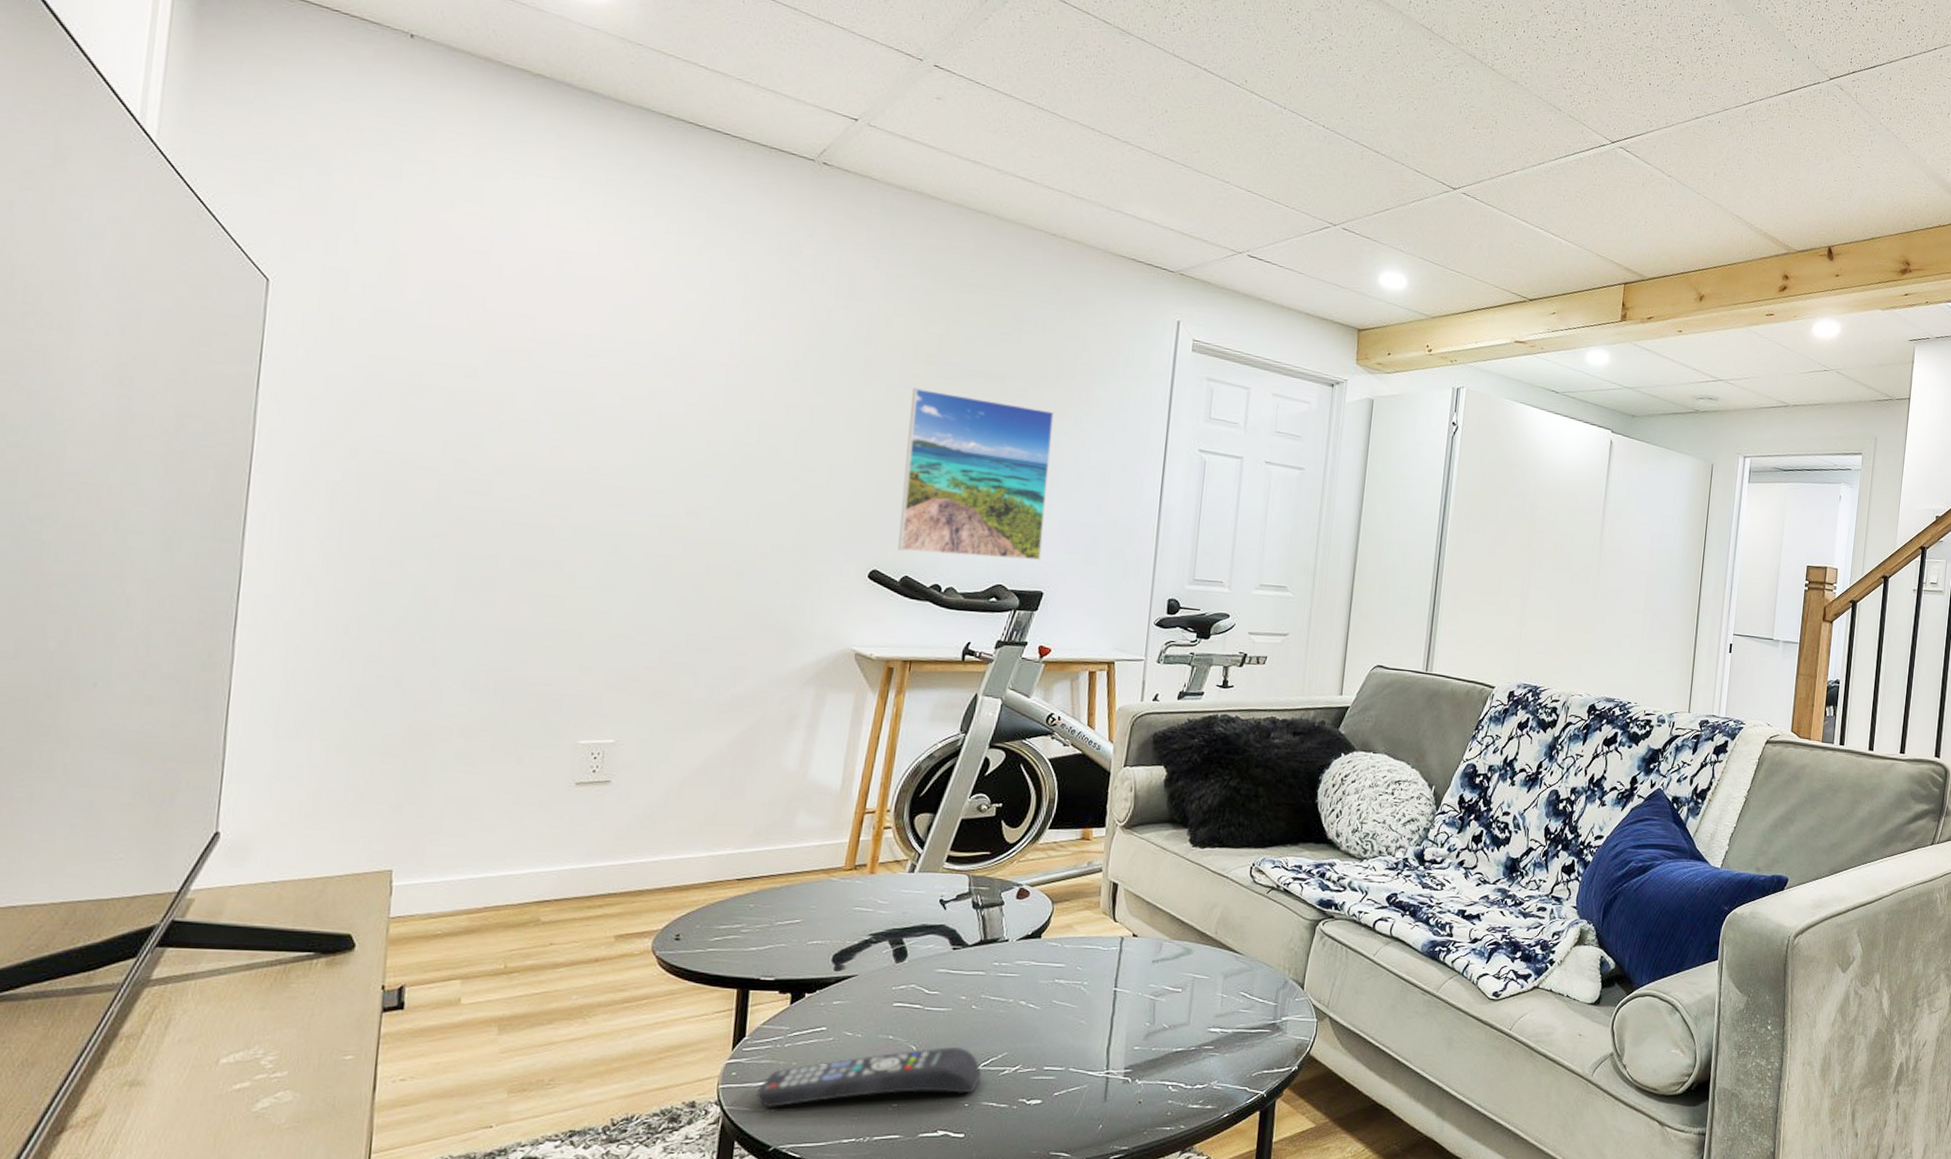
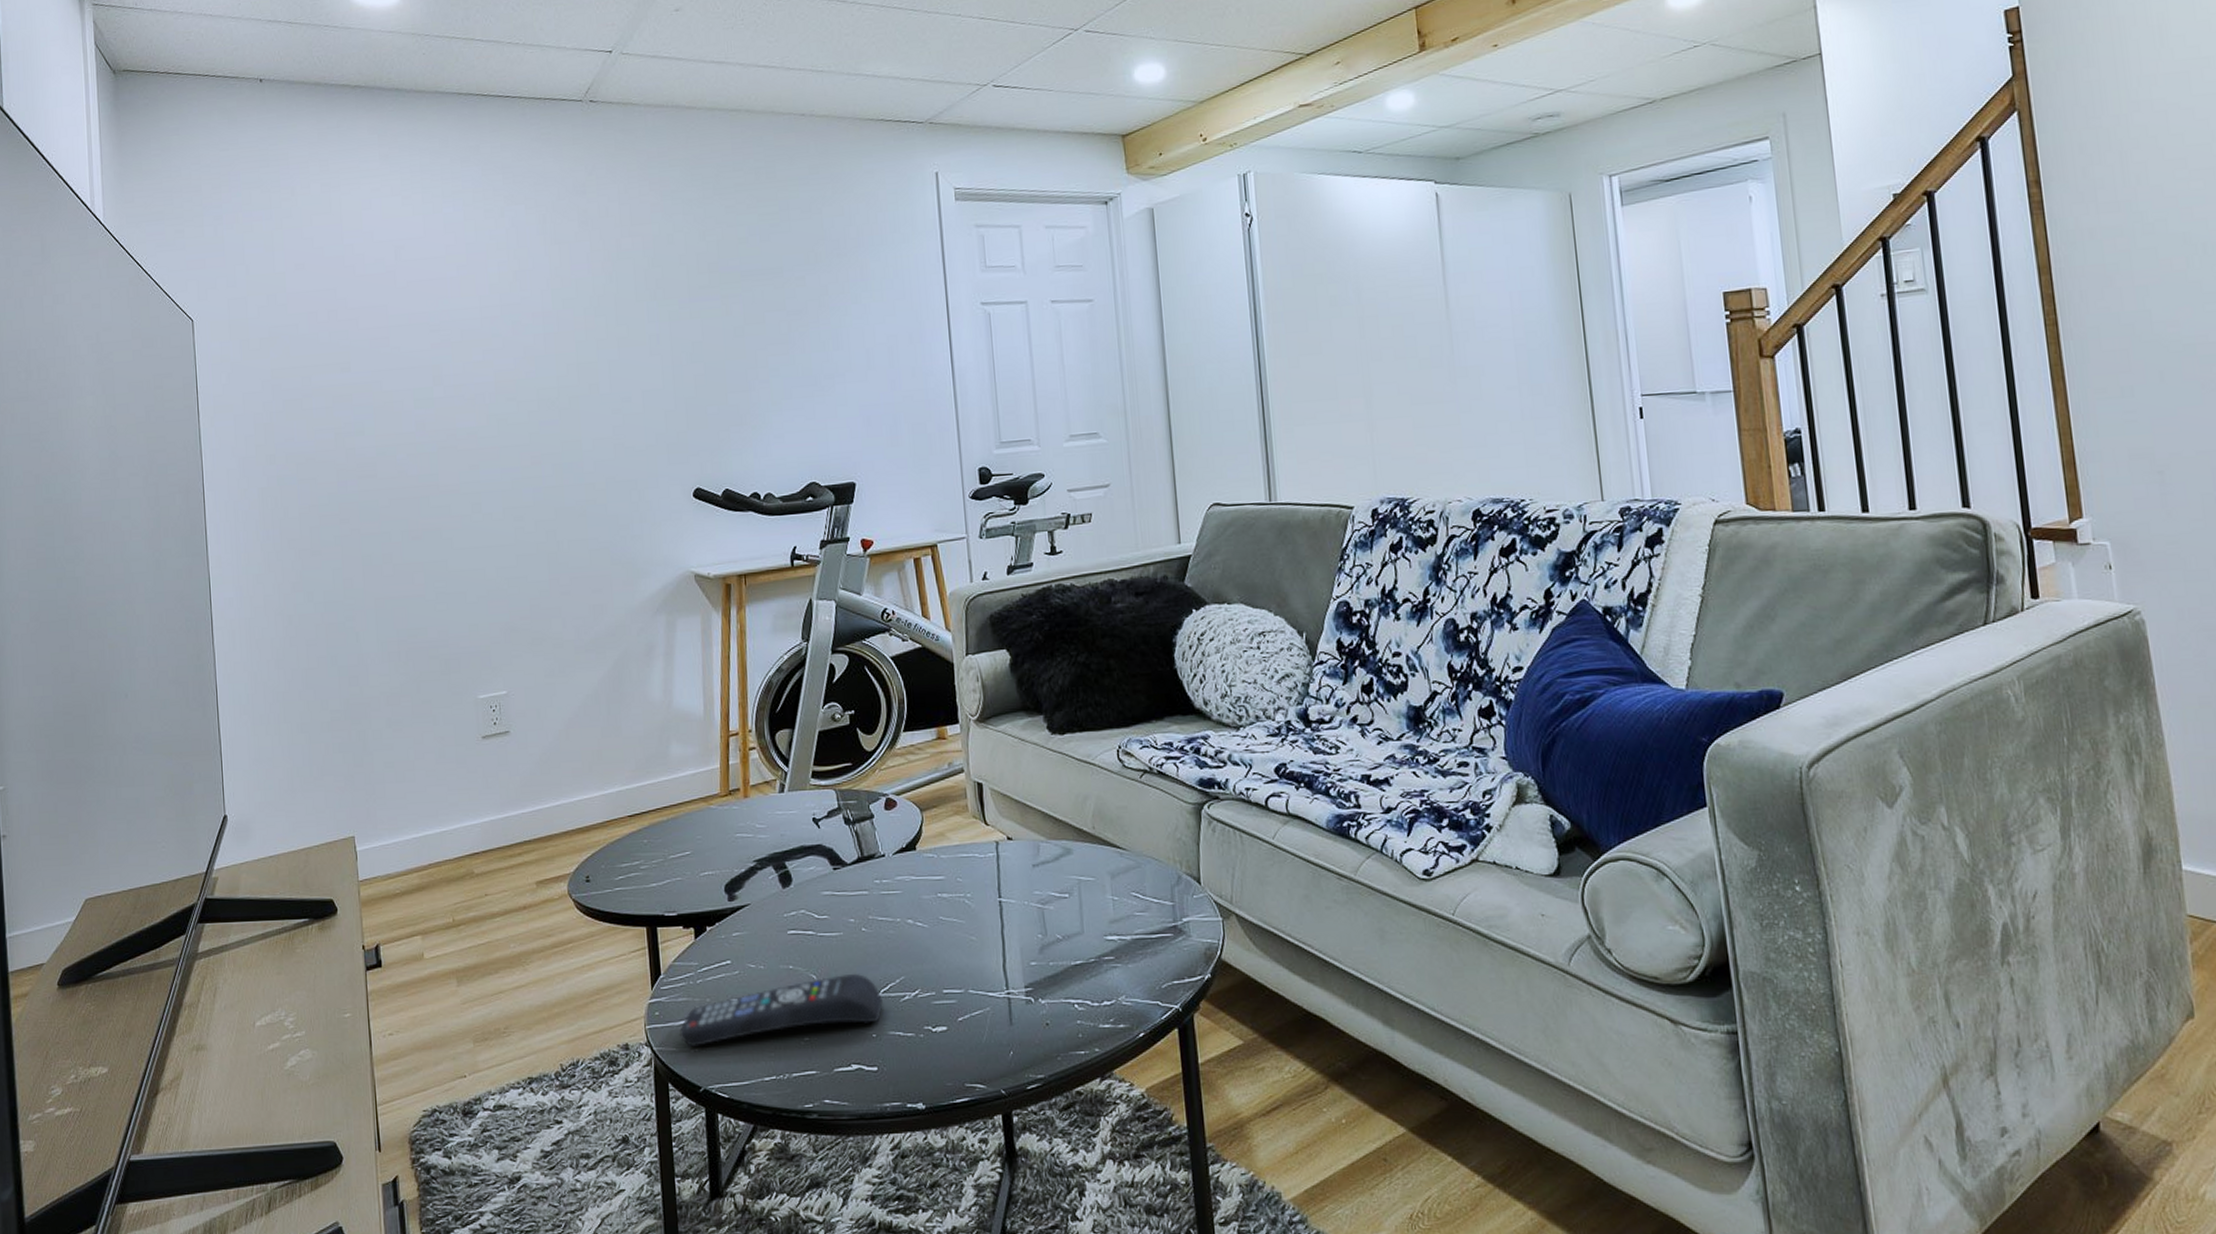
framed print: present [898,388,1055,561] -> none [702,294,847,464]

